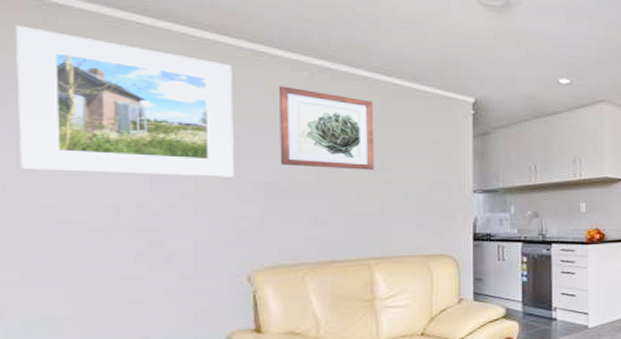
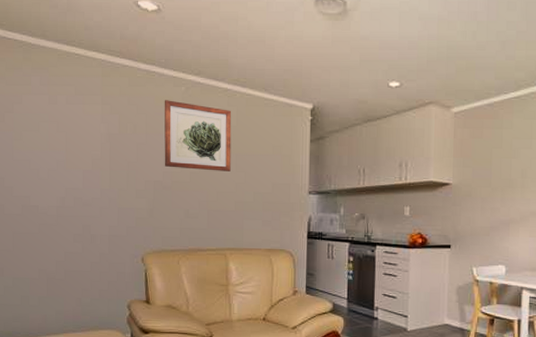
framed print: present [15,25,234,177] -> none [8,61,134,176]

